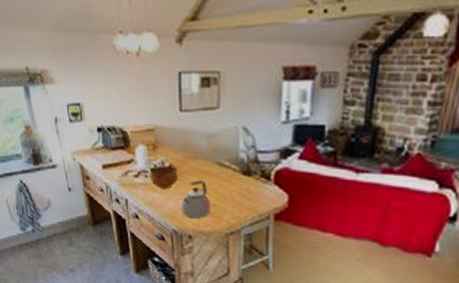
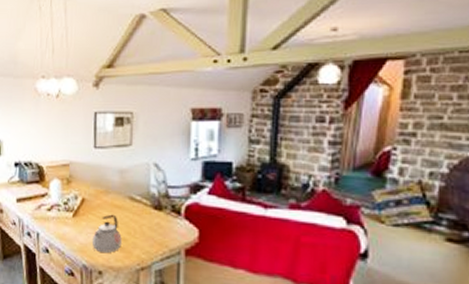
bowl: present [150,165,178,190] -> none [62,199,90,223]

